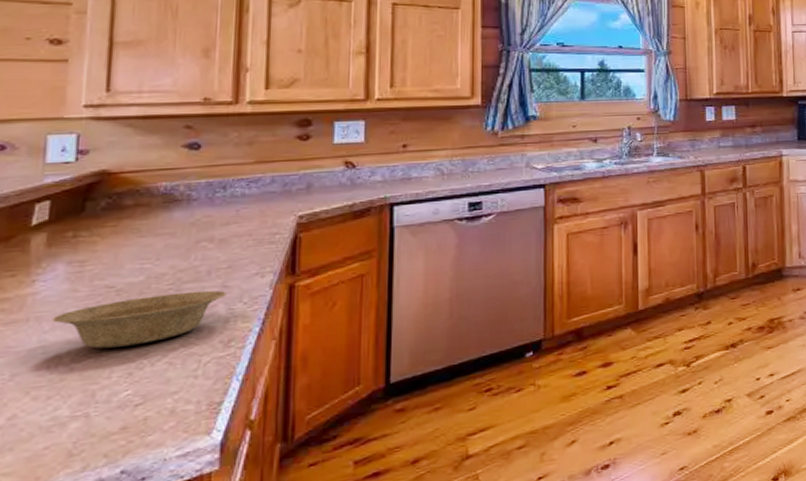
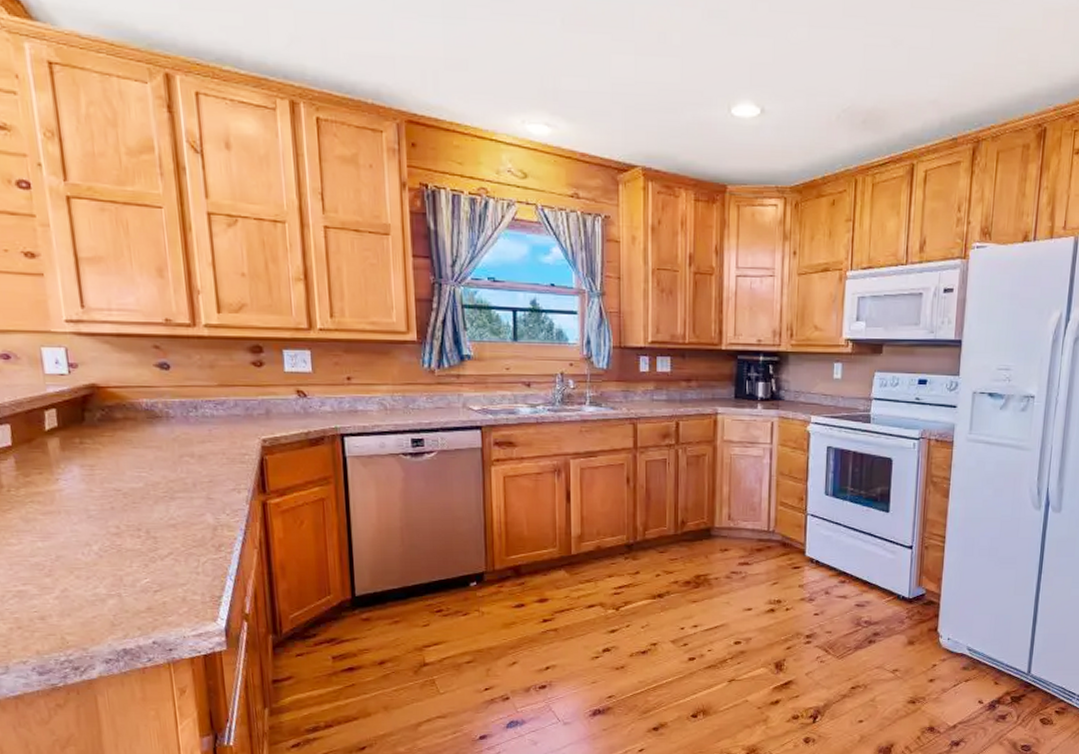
bowl: present [52,290,226,349] -> none [78,500,212,542]

